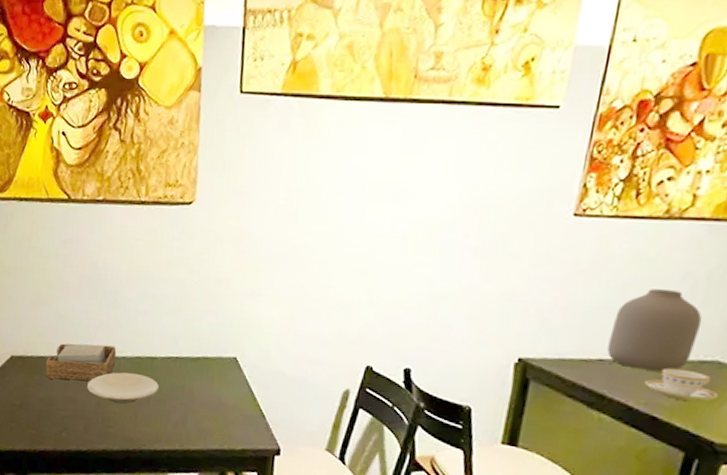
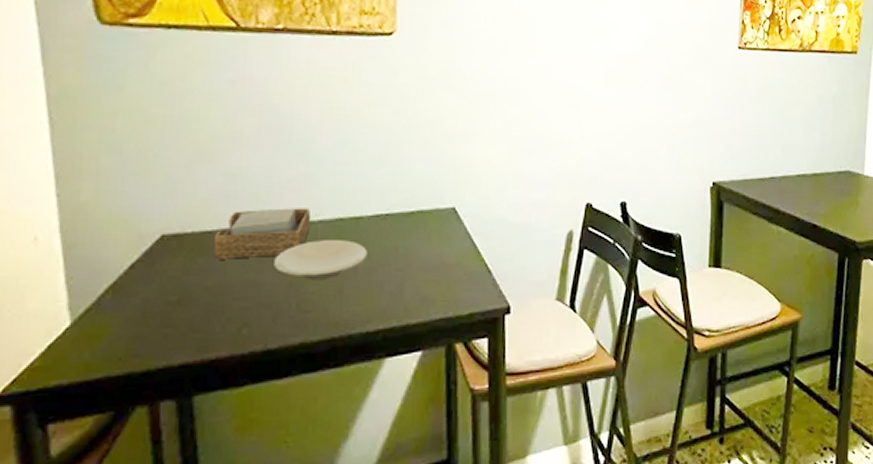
vase: present [607,289,703,372] -> none [776,112,835,184]
teacup: present [644,367,719,402] -> none [804,180,853,207]

